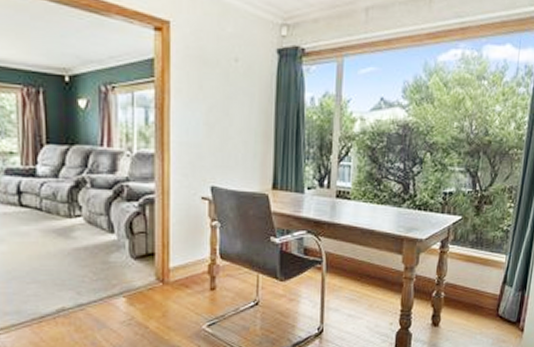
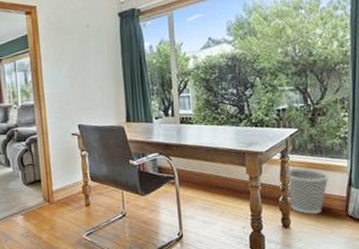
wastebasket: none [442,260,486,312] -> present [287,168,329,214]

